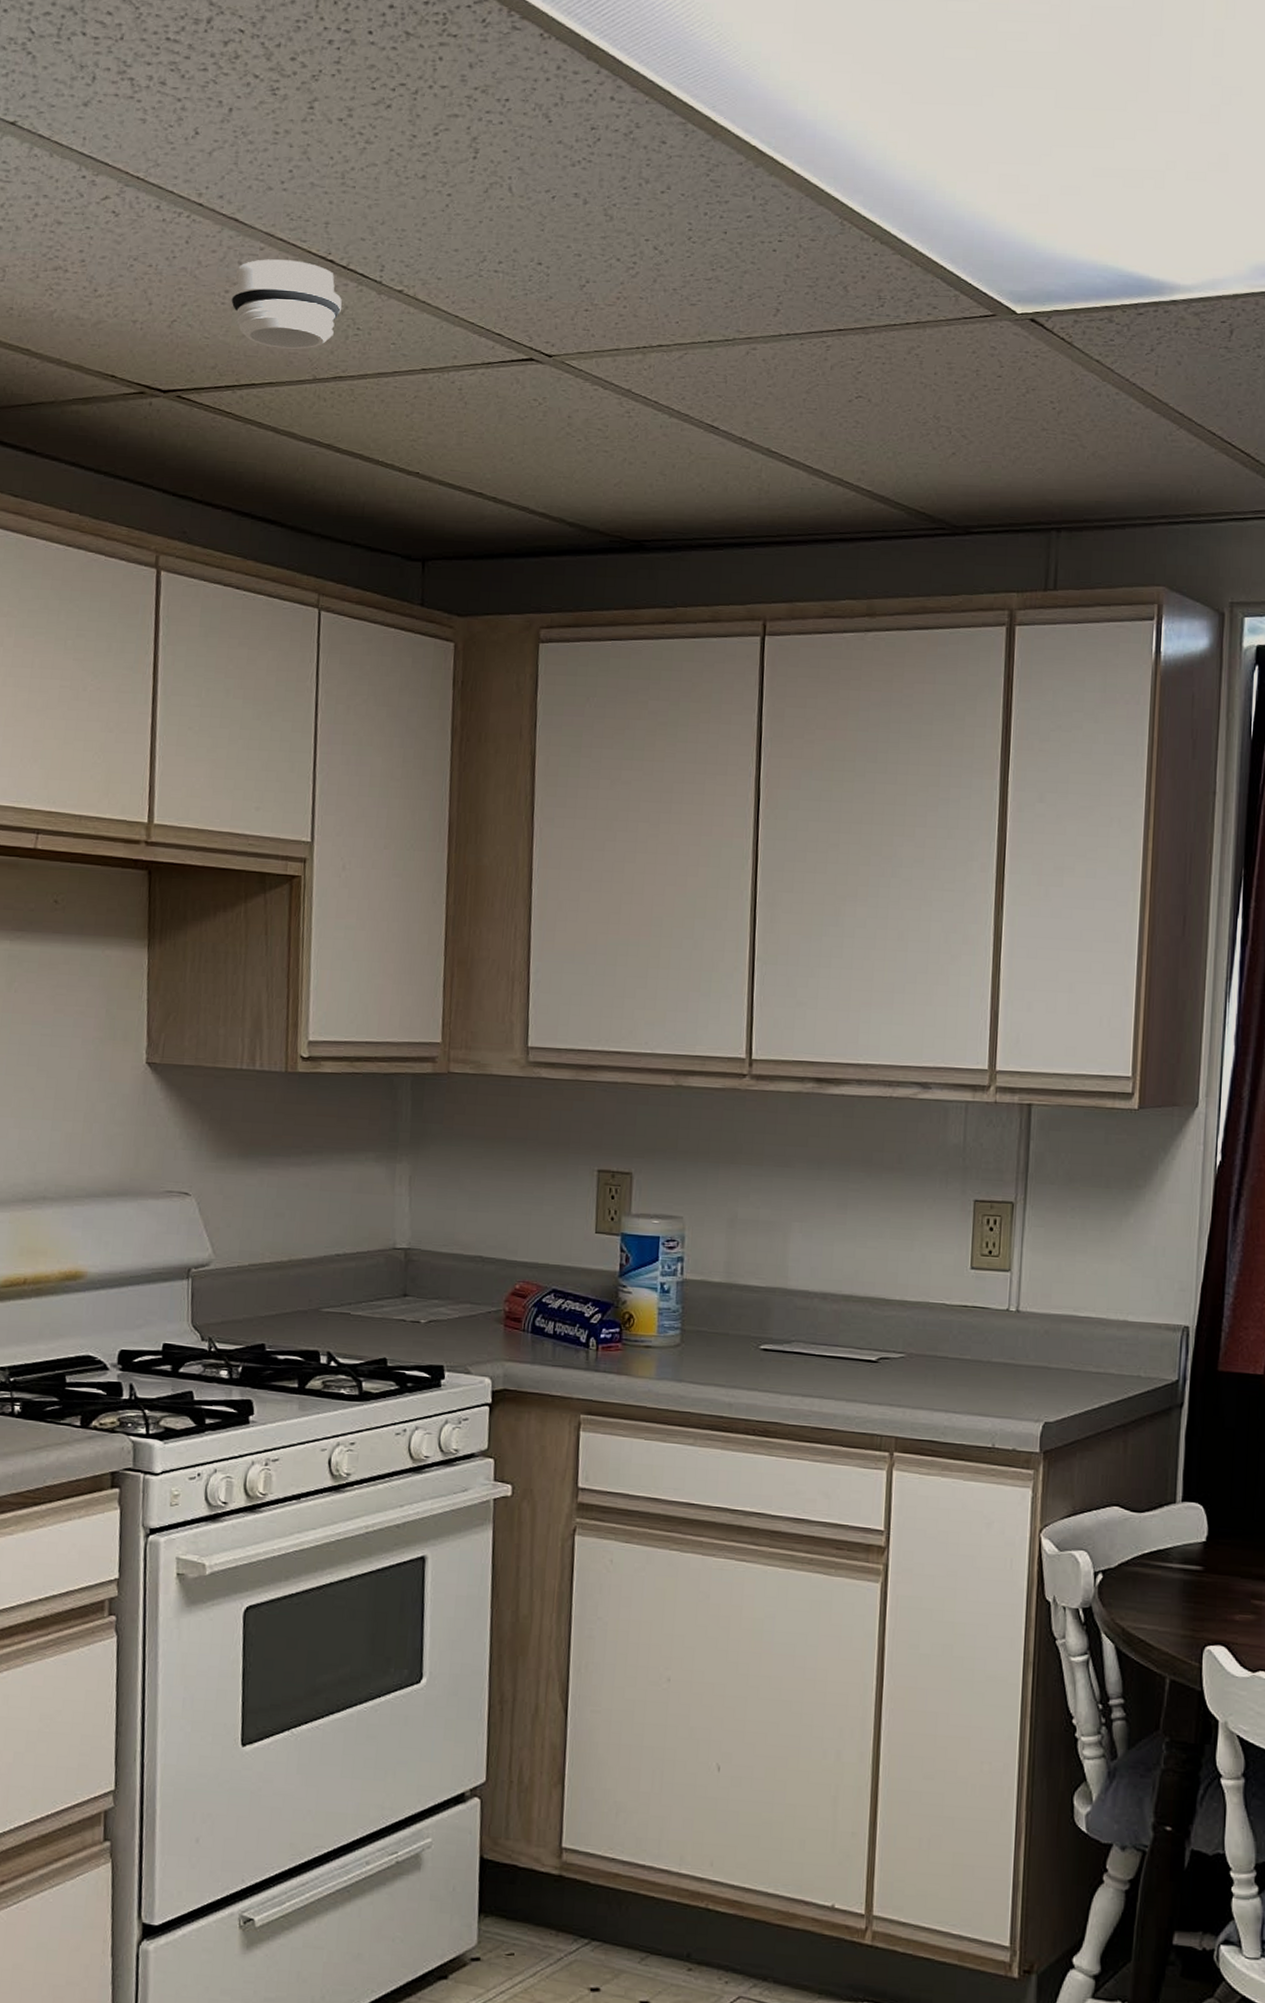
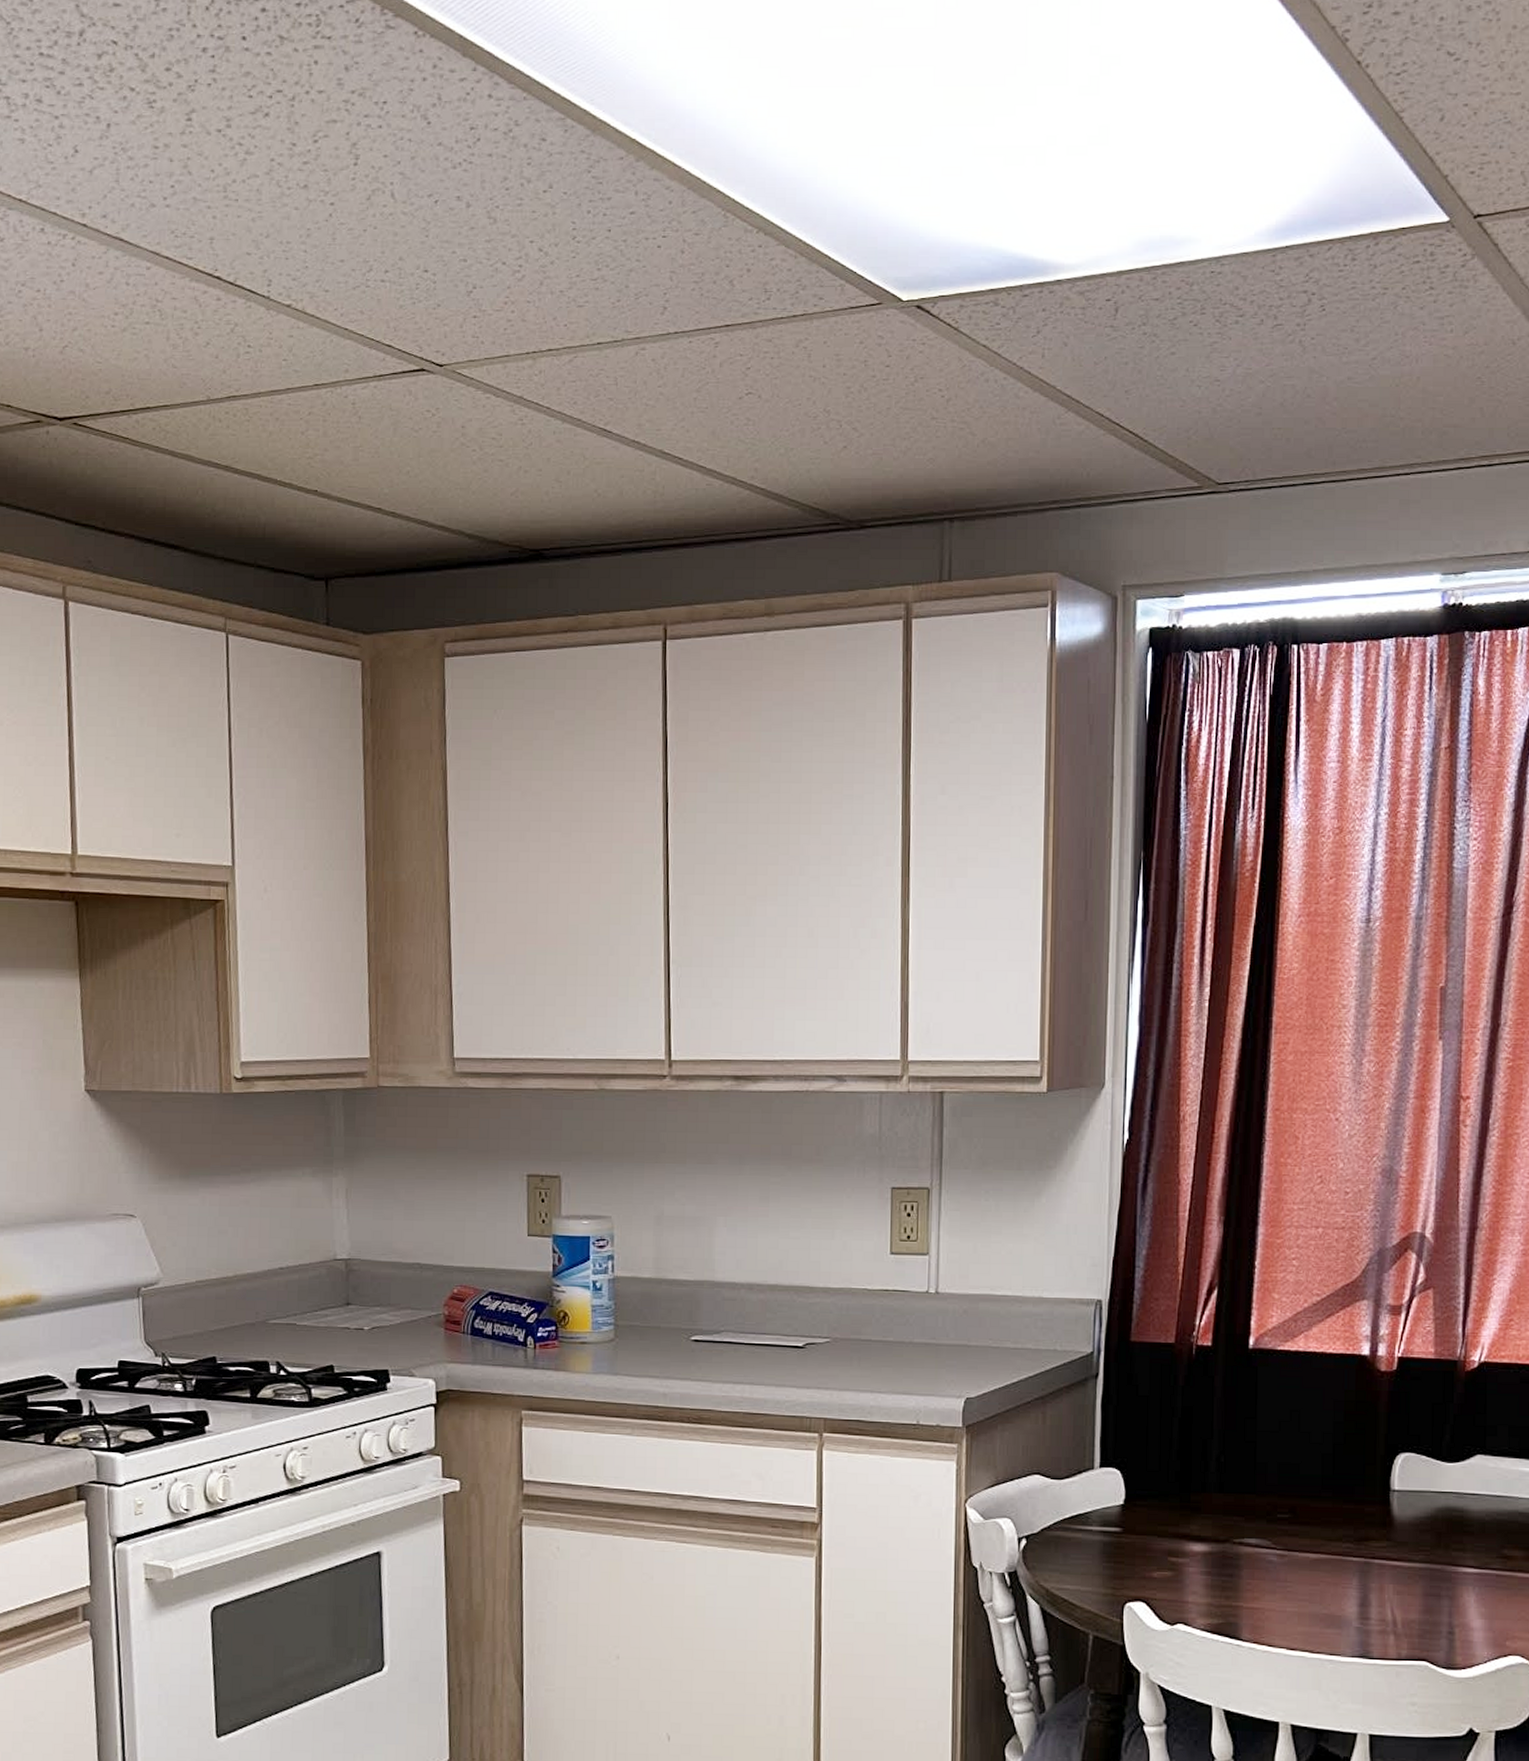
smoke detector: present [230,259,342,349] -> none [120,278,231,370]

